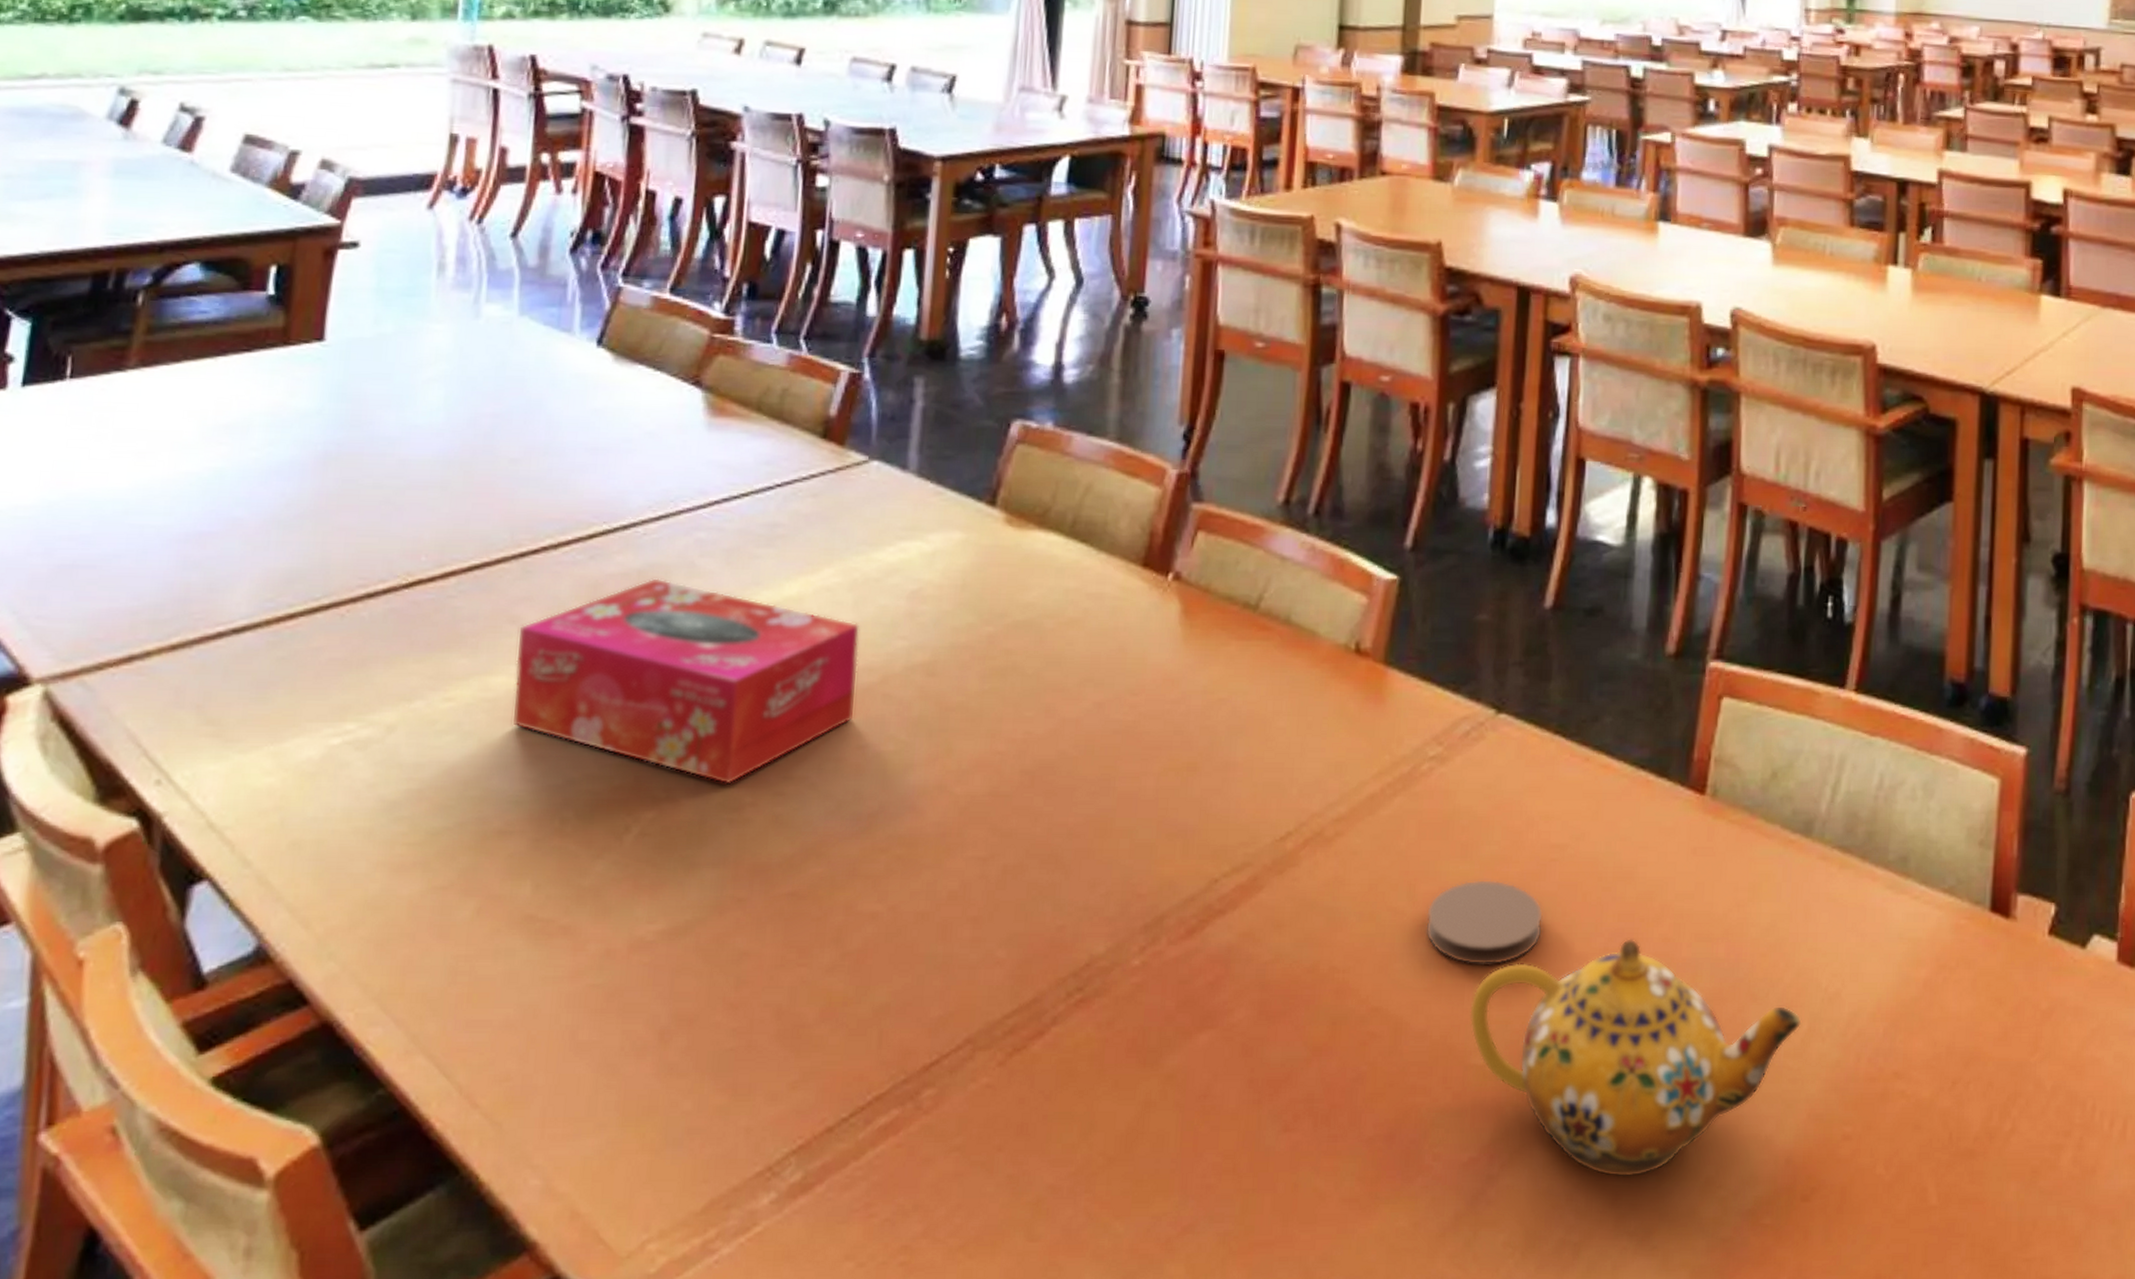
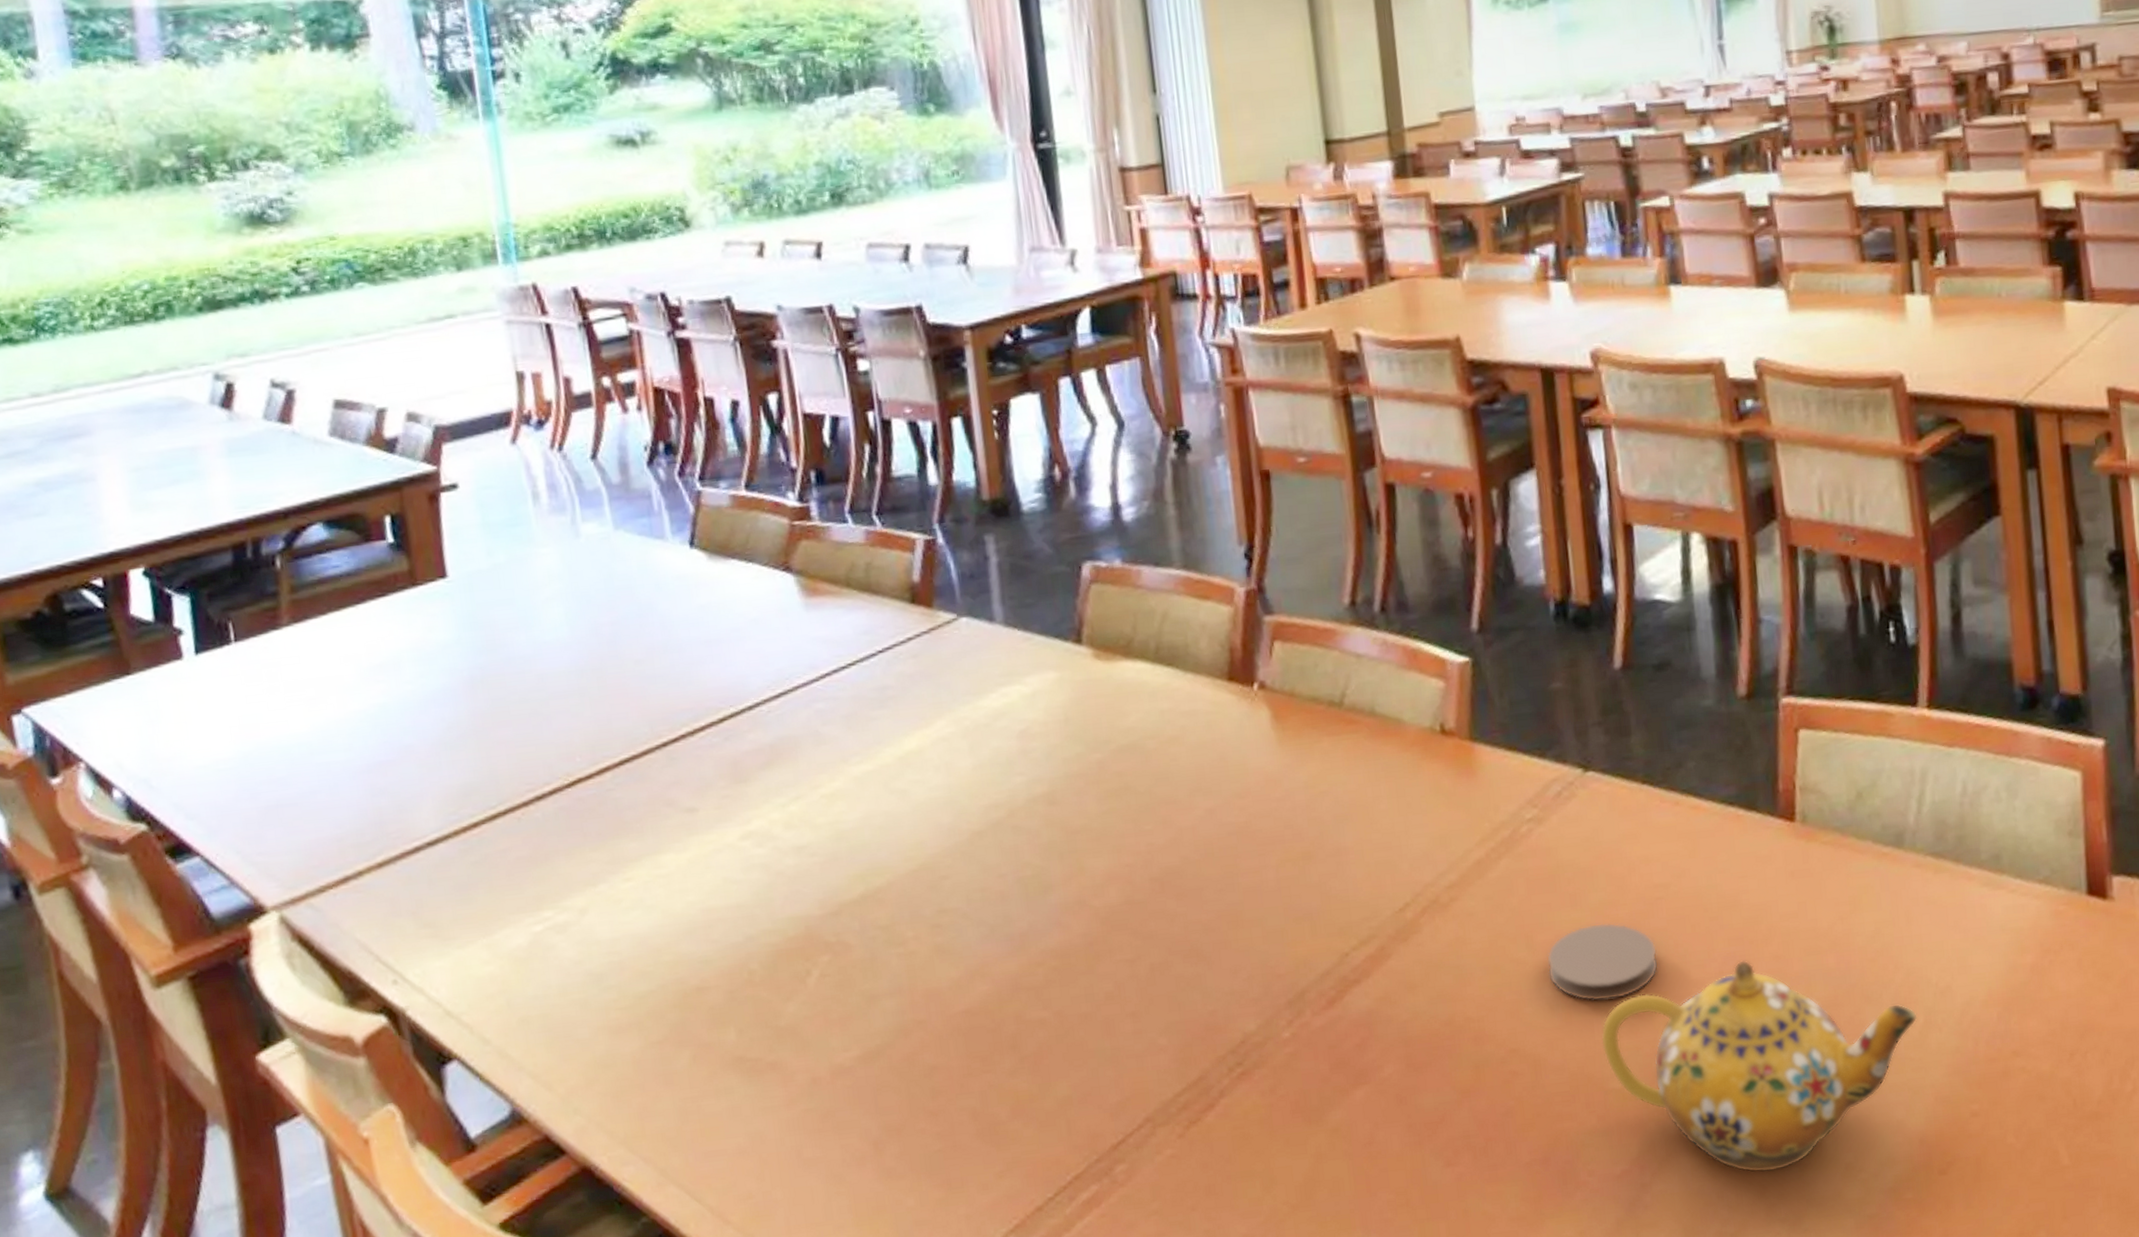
tissue box: present [511,578,861,784] -> none [675,749,991,924]

